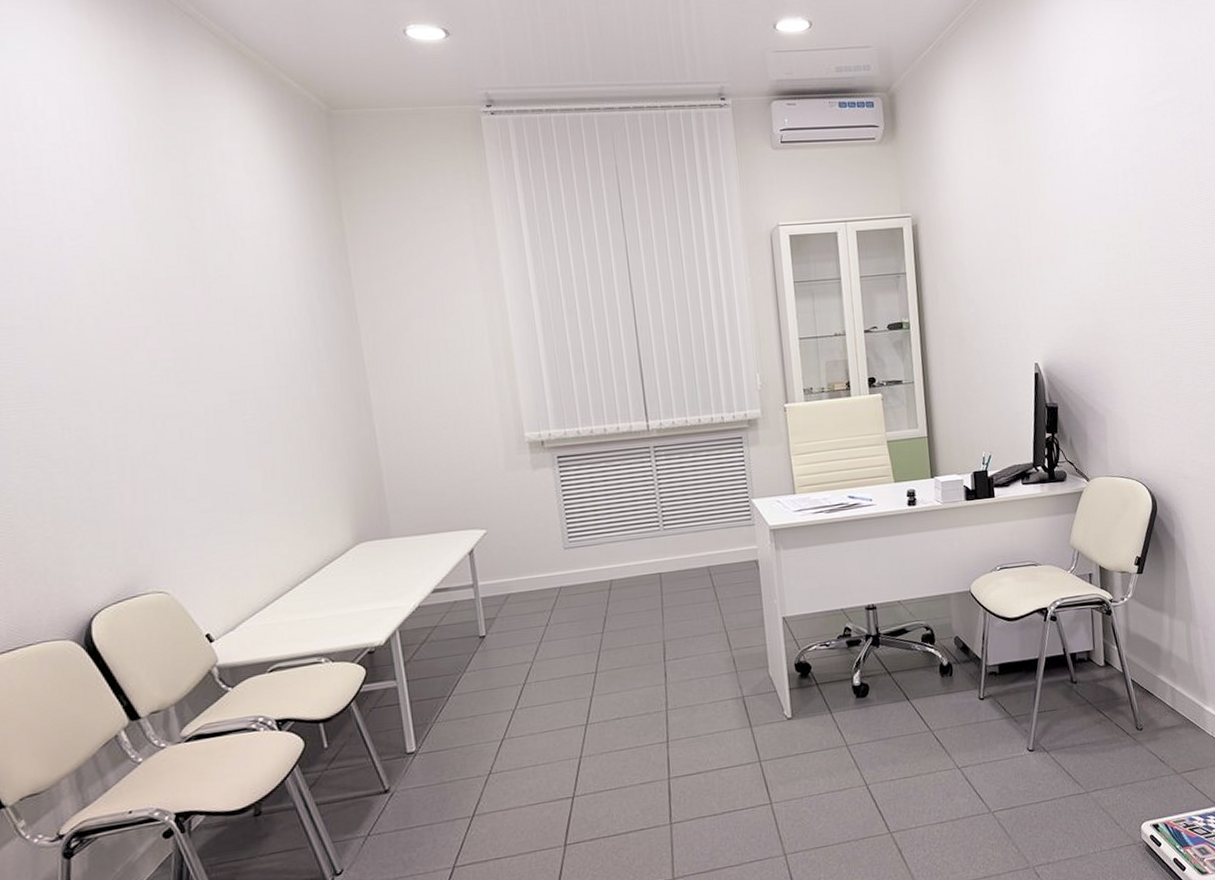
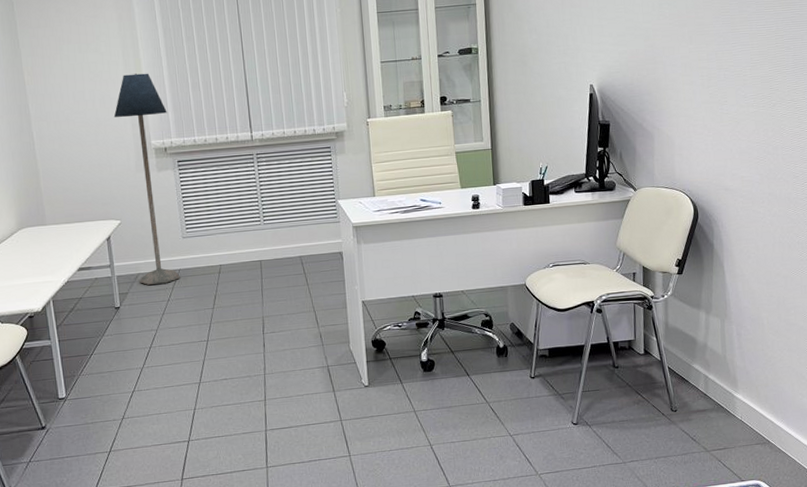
floor lamp: none [477,352,562,607] -> present [113,73,180,285]

